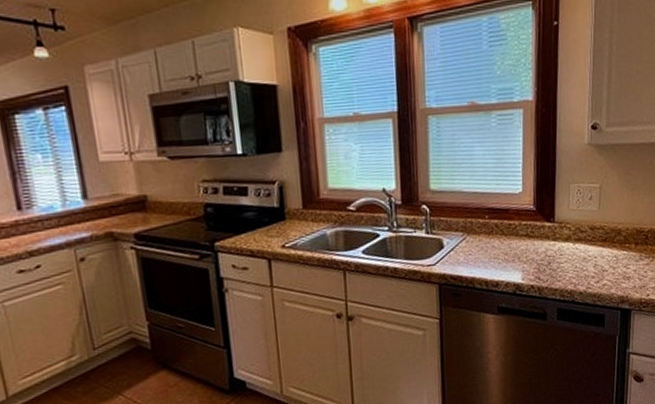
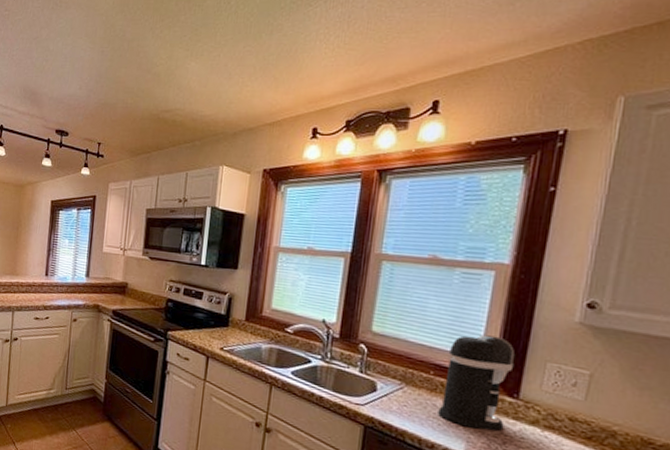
coffee maker: none [497,170,547,259] -> present [438,335,514,431]

